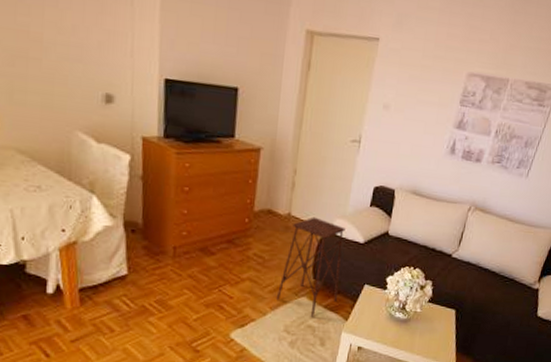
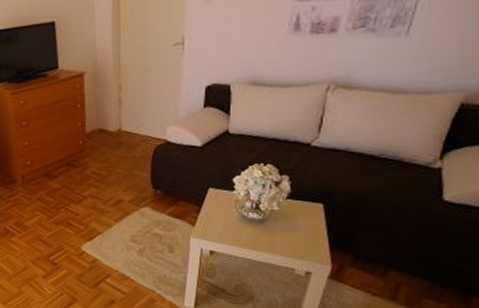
side table: present [276,216,346,317] -> none [118,128,181,225]

